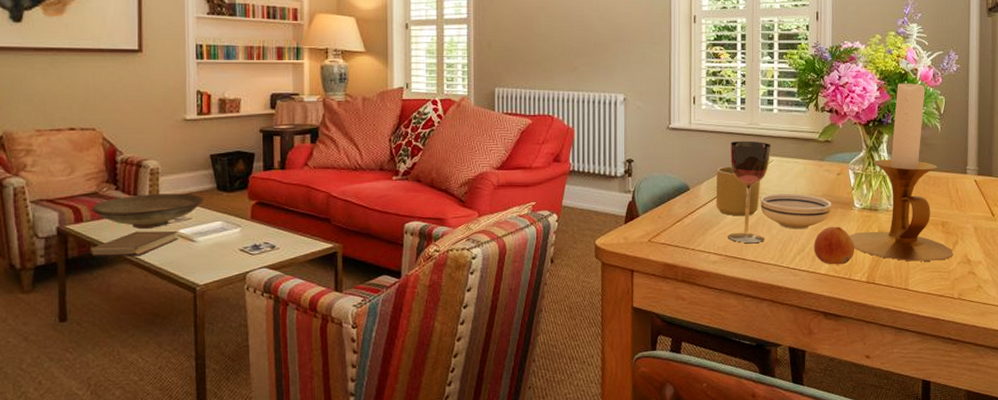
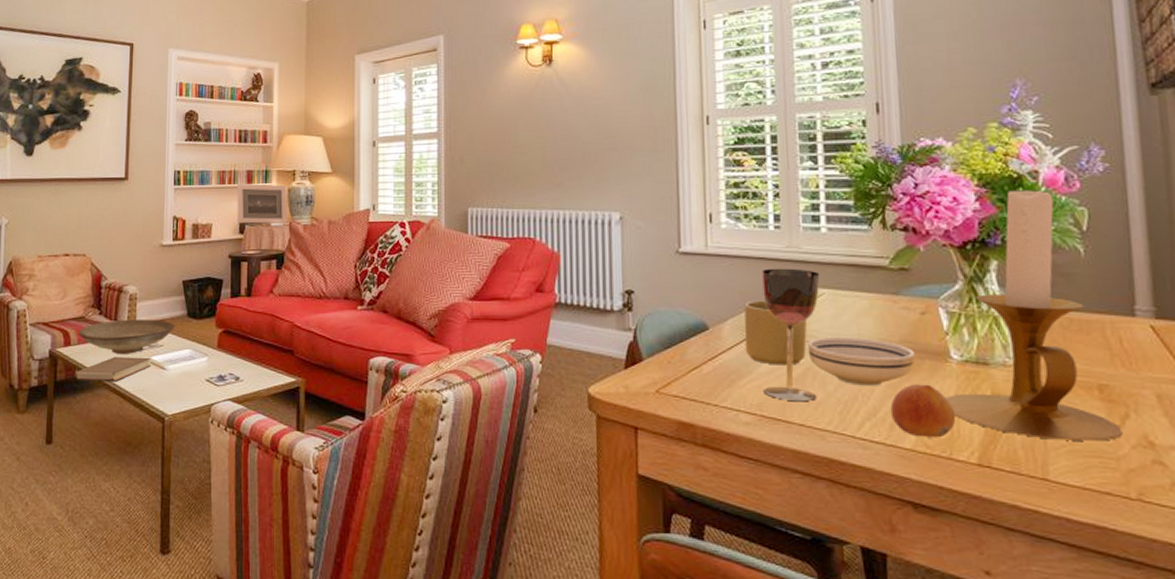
picture frame: none [267,60,322,101] -> present [237,184,288,225]

